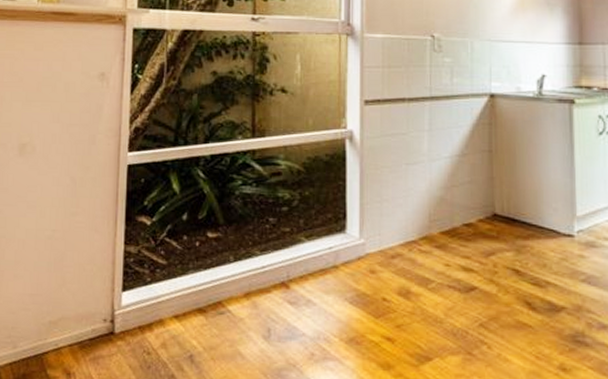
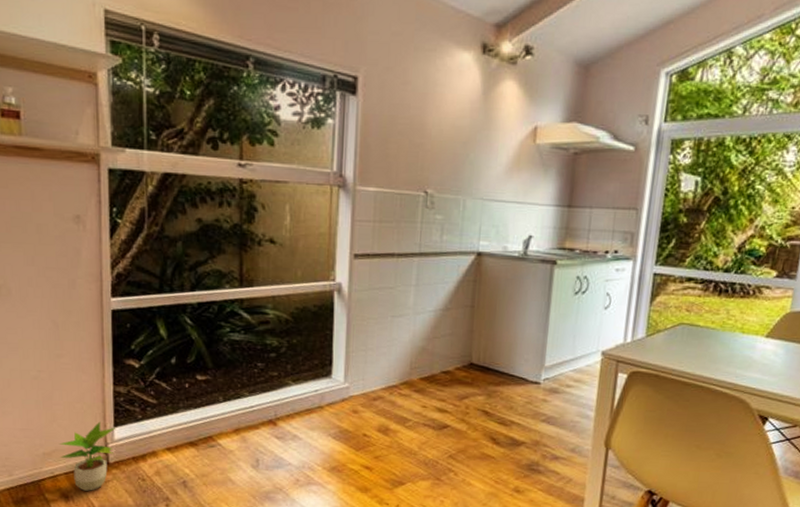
potted plant: none [66,285,124,367] -> present [60,421,116,491]

